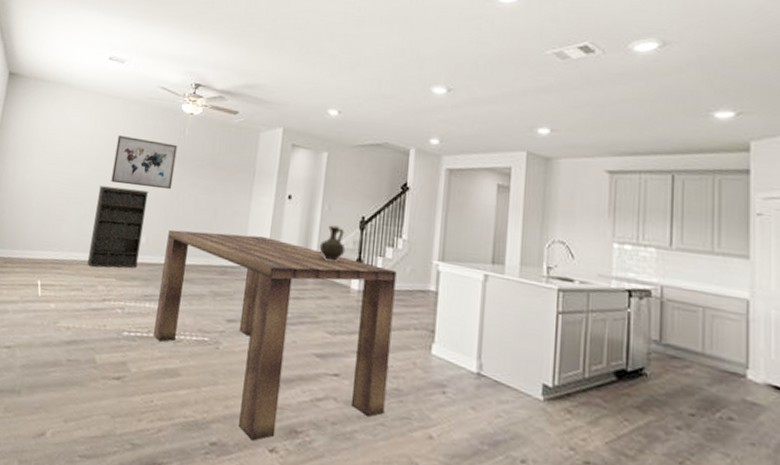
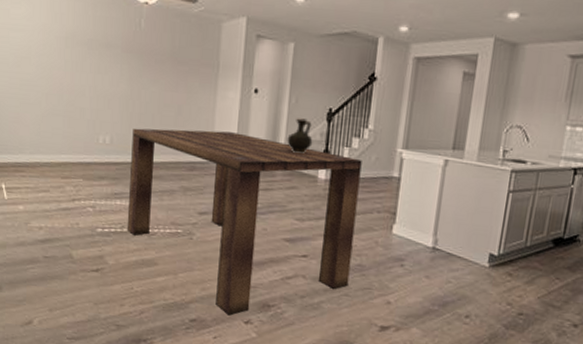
bookshelf: present [87,186,149,269] -> none [51,85,108,169]
wall art: present [111,134,178,190] -> none [65,28,134,87]

